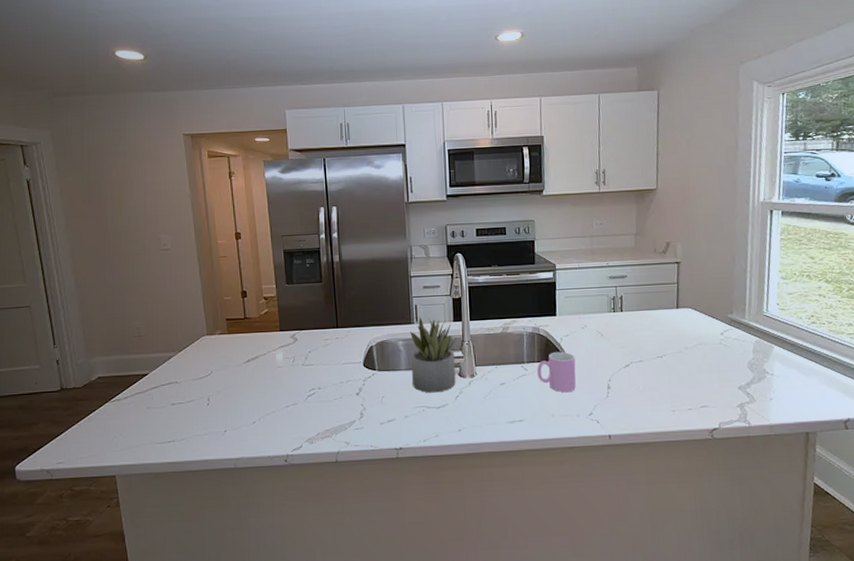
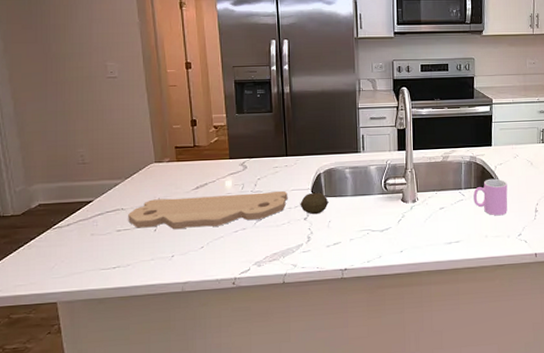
cutting board: none [182,364,339,404] -> present [128,190,288,230]
fruit: none [352,366,383,390] -> present [300,192,330,215]
succulent plant: present [410,317,457,393] -> none [357,146,401,217]

